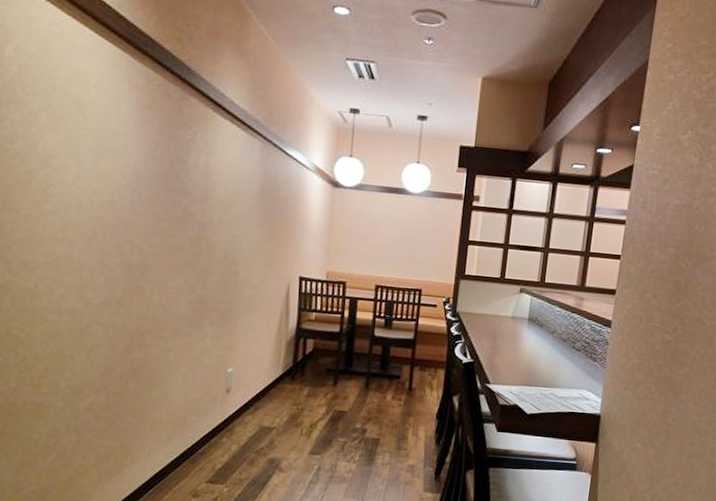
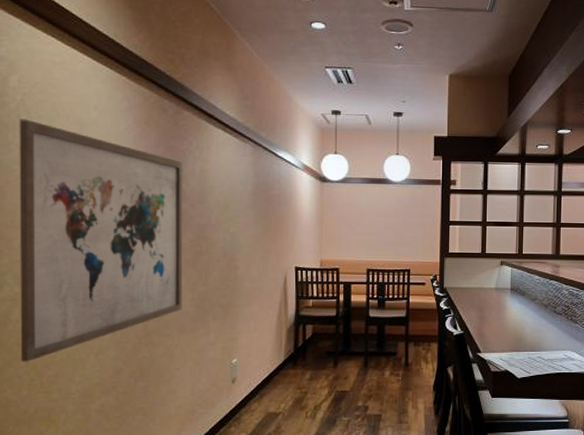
wall art: none [10,93,187,353] -> present [19,119,183,362]

